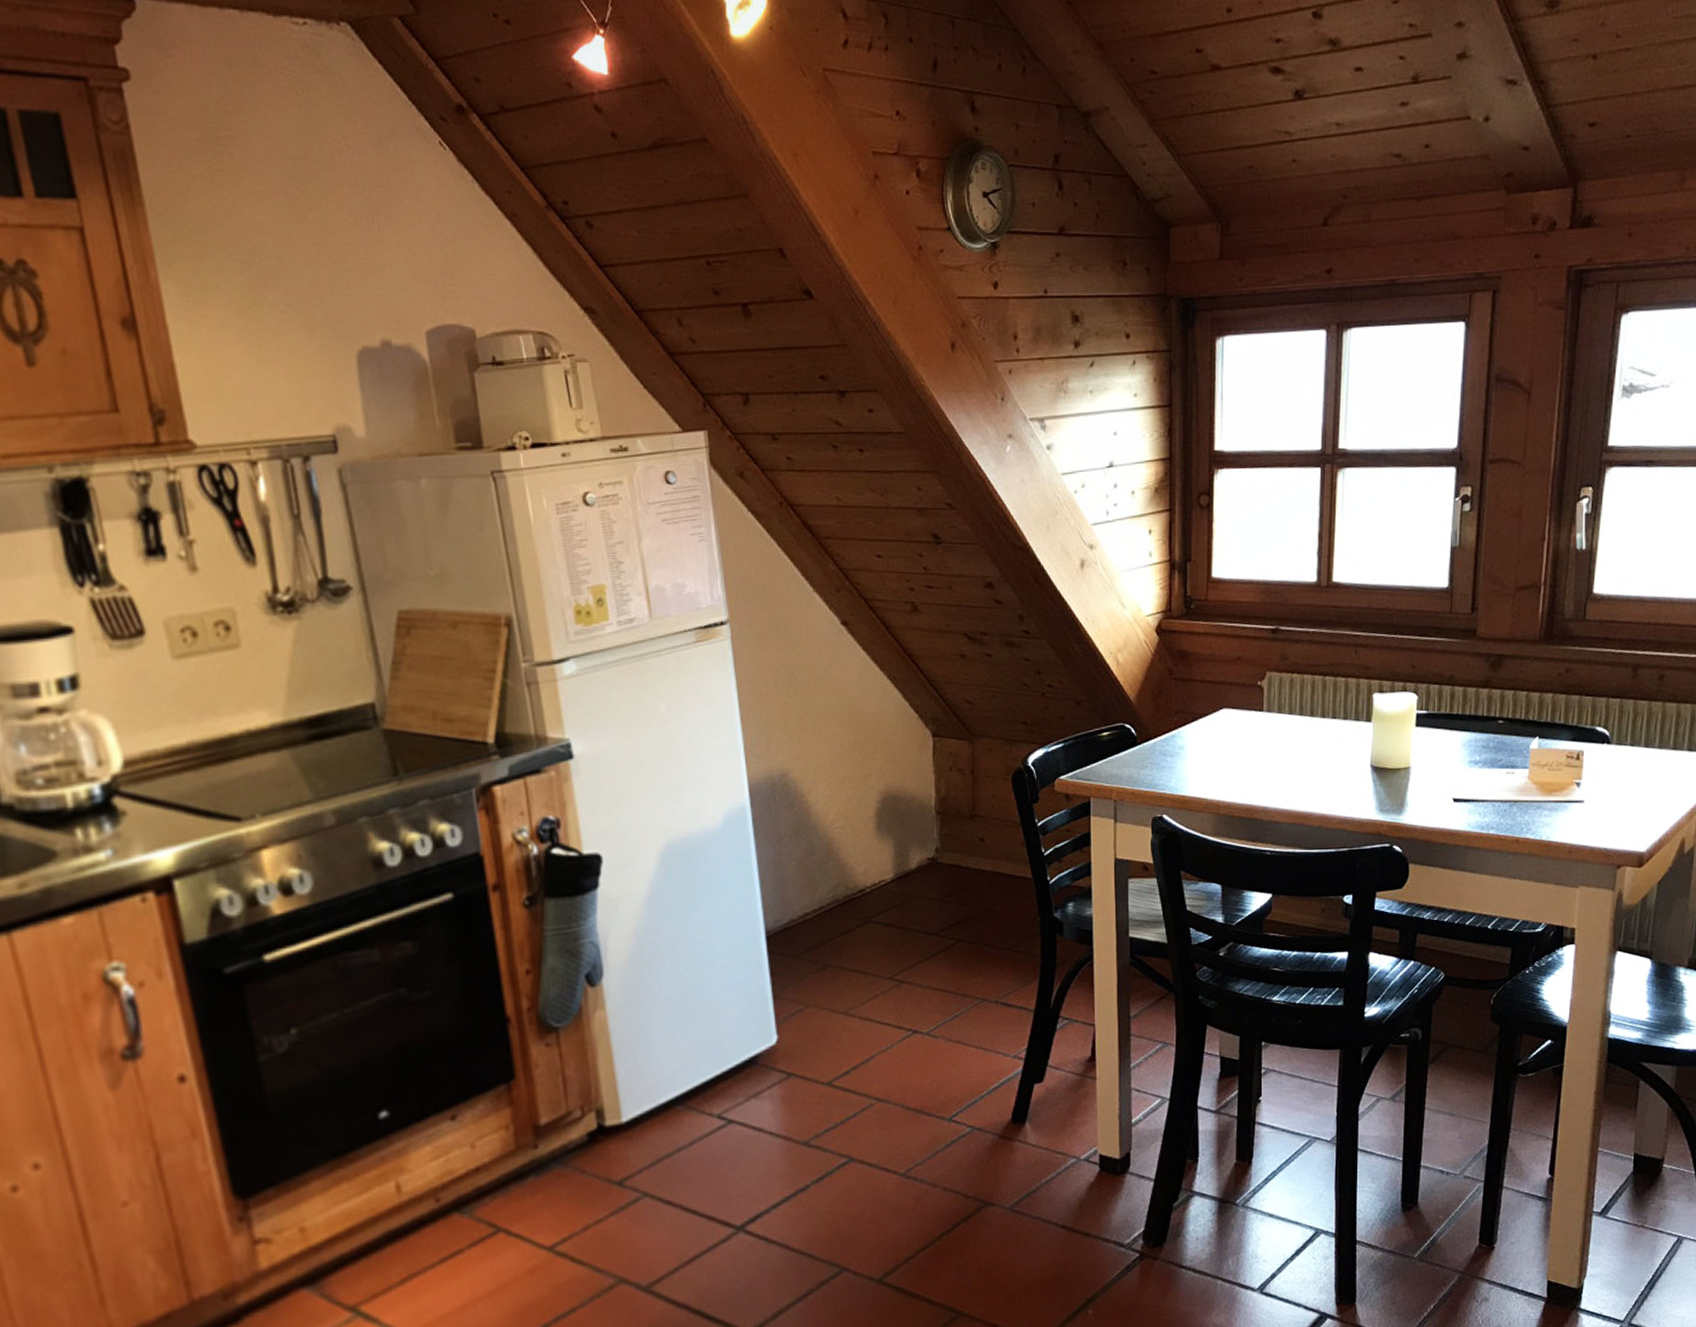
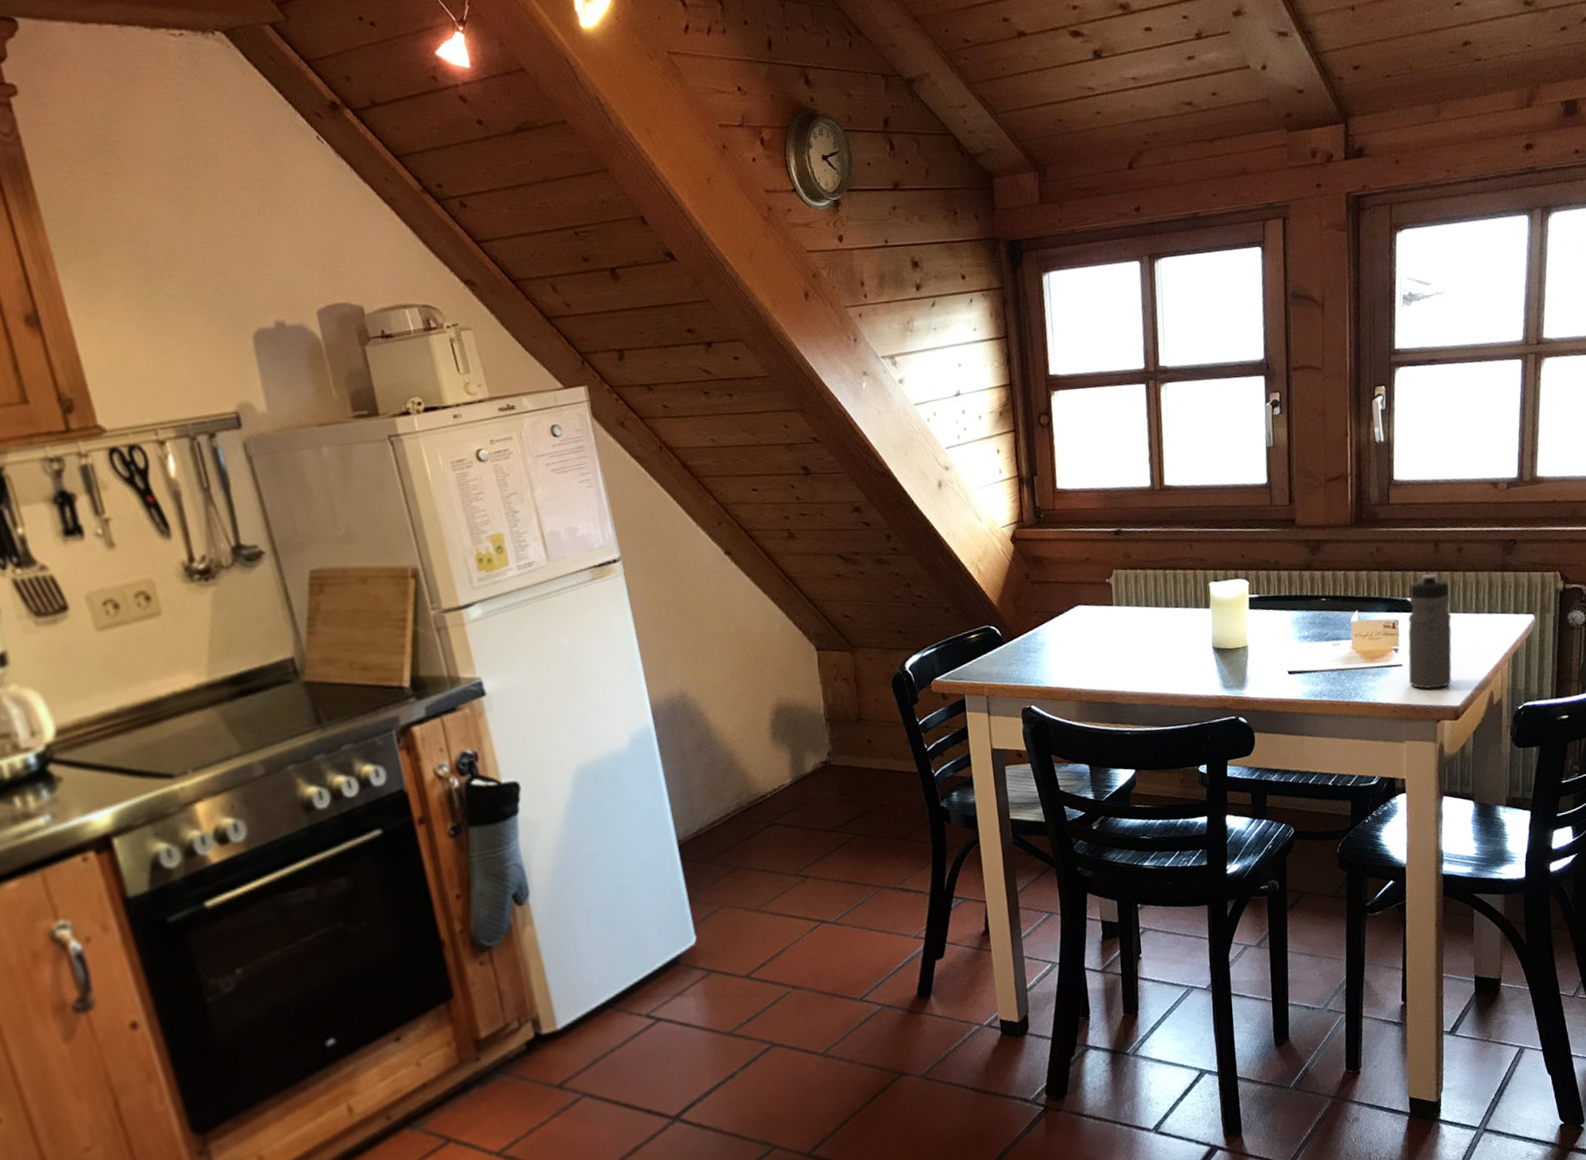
water bottle: none [1589,701,1645,831] -> present [1408,573,1452,689]

